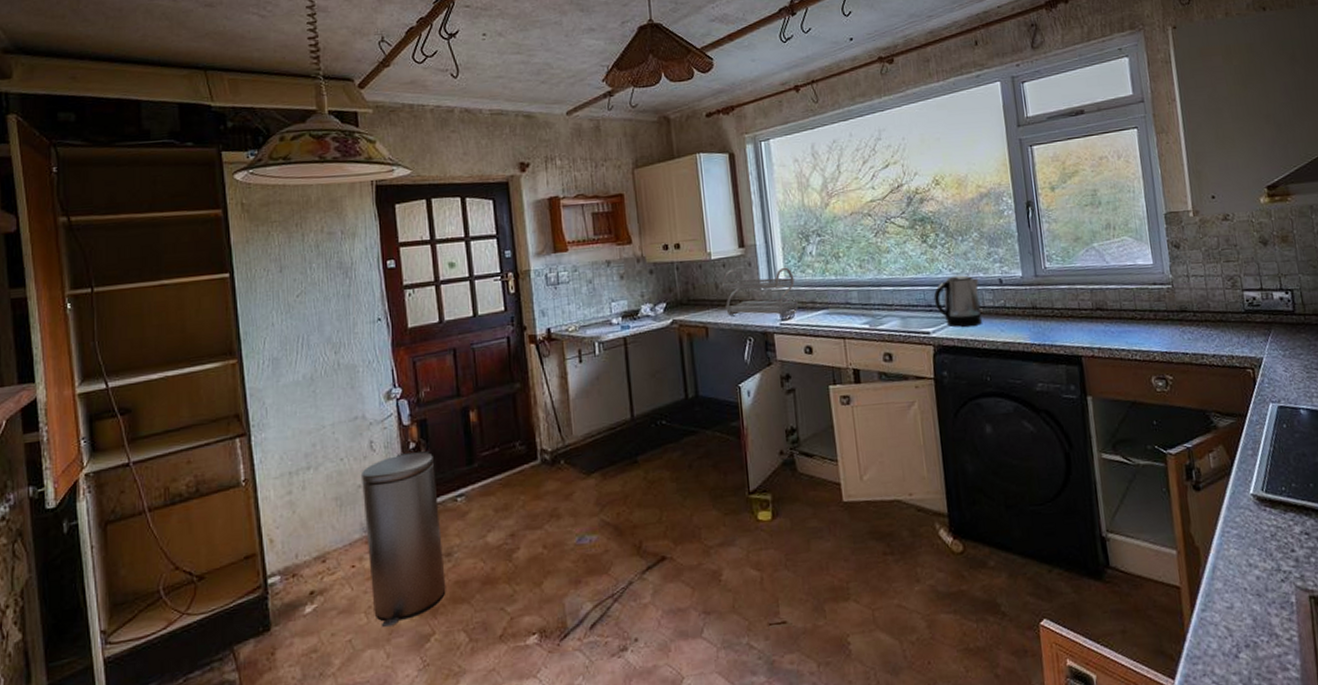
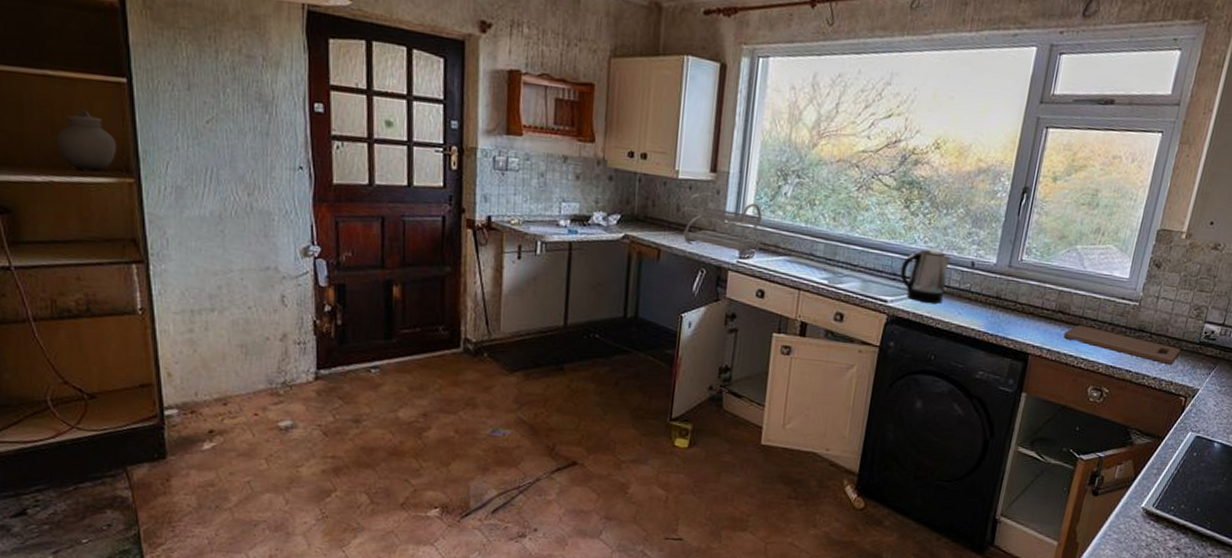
jar: none [170,308,221,361] -> present [56,110,116,171]
pedal bin: present [360,450,446,628] -> none [269,314,352,477]
cutting board: none [1109,317,1230,339] -> present [1063,325,1181,364]

